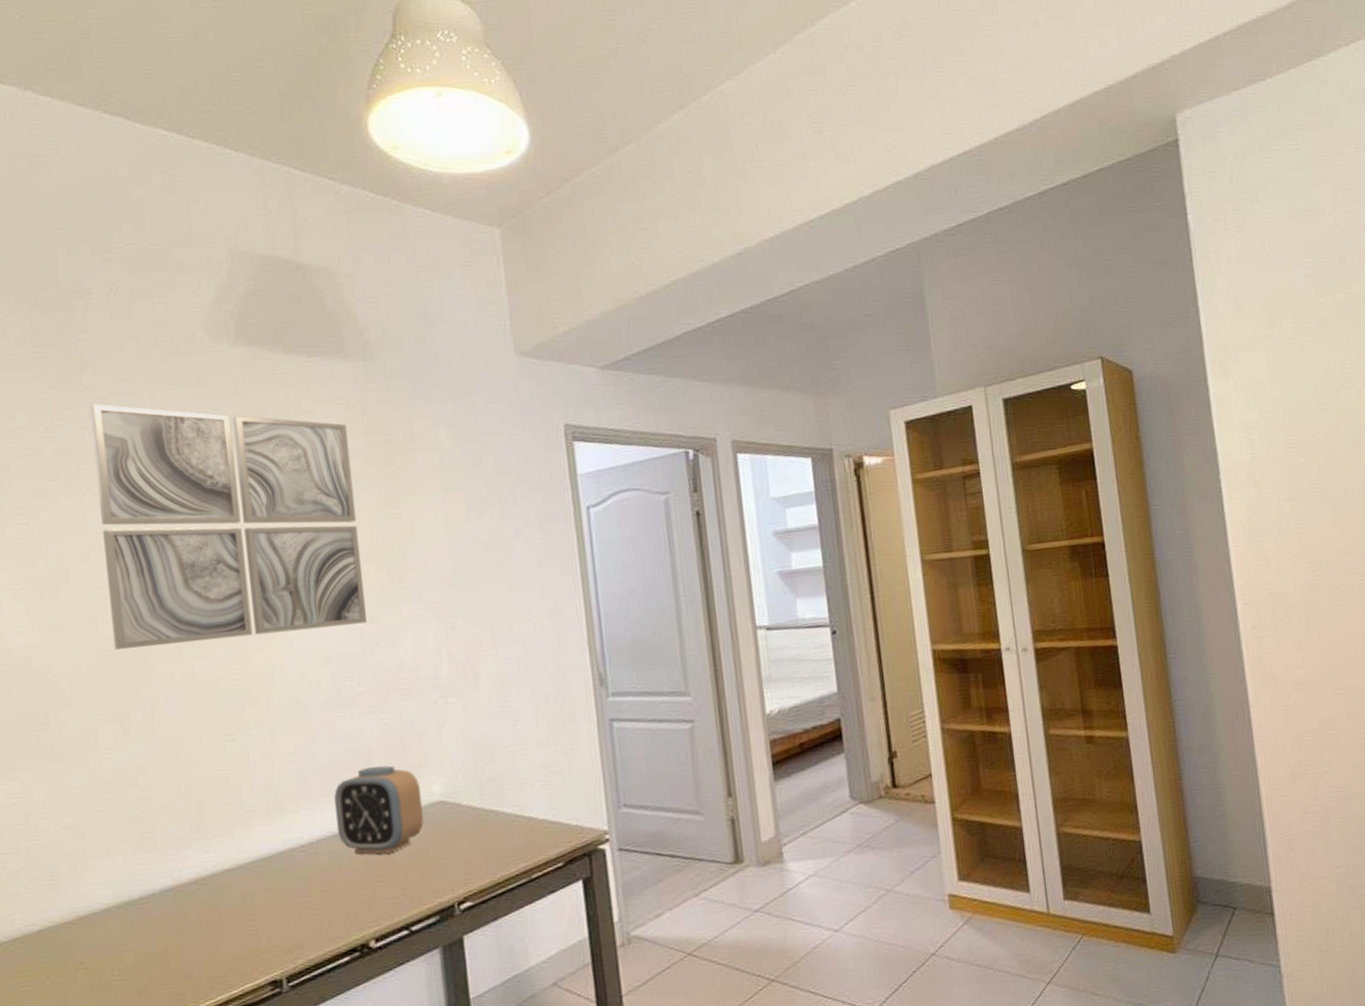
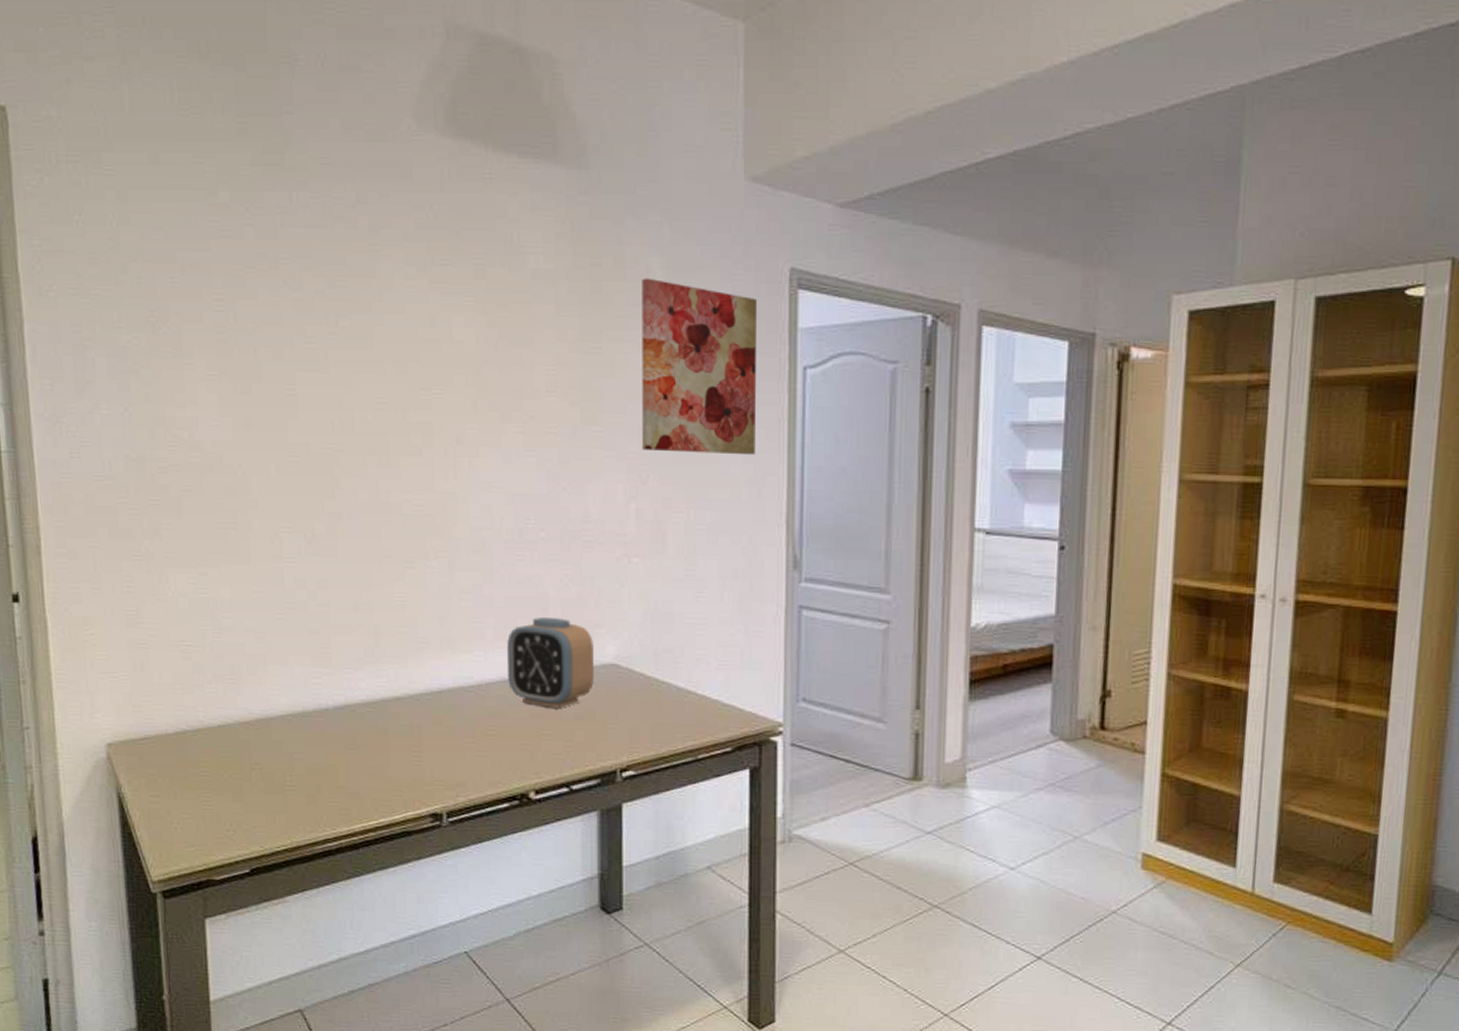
wall art: present [89,403,368,650] -> none [291,187,557,464]
wall art: none [431,447,553,599] -> present [641,277,756,456]

